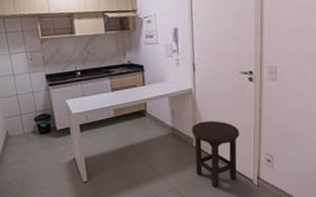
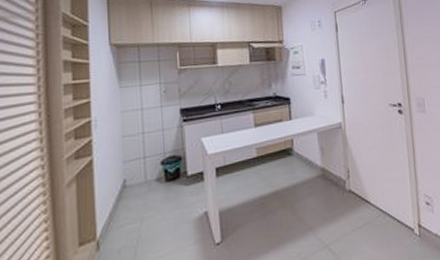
stool: present [191,120,240,189] -> none [342,158,397,243]

